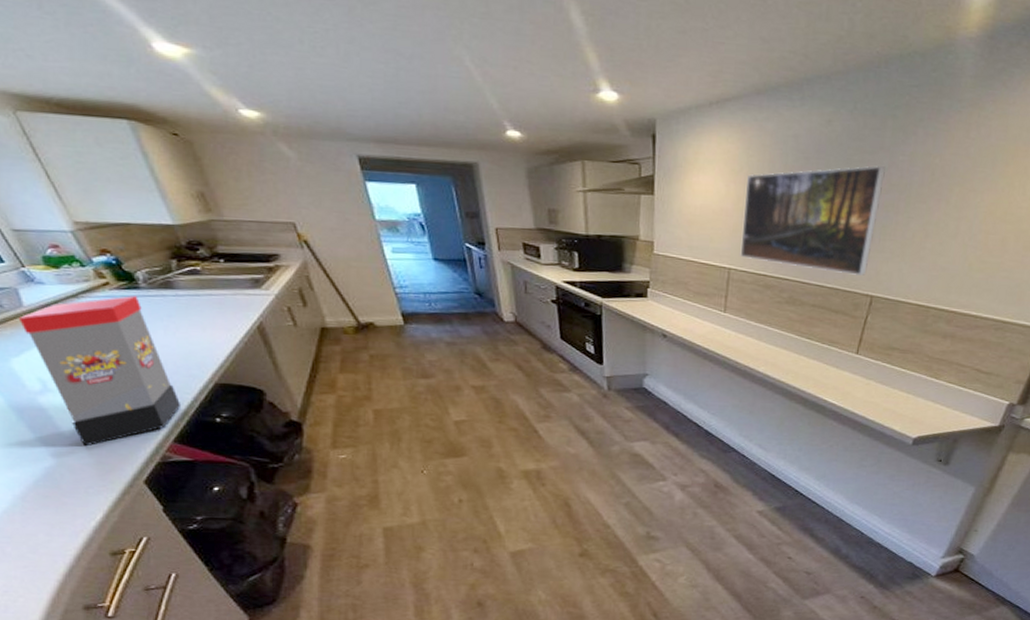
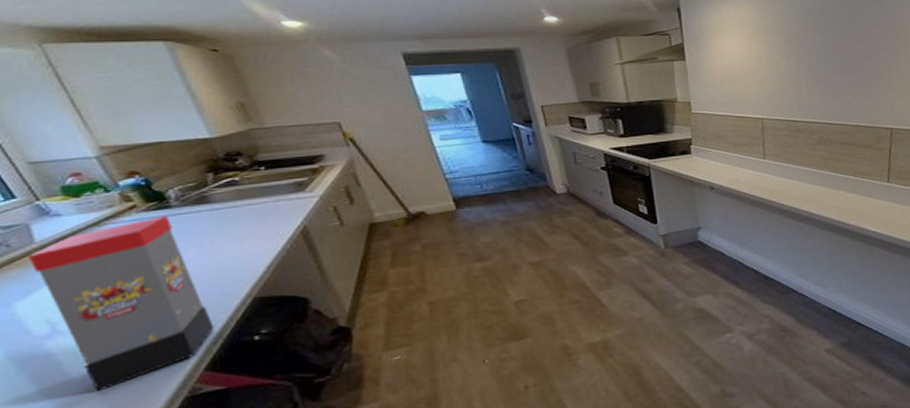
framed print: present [740,164,886,276] -> none [766,15,883,113]

